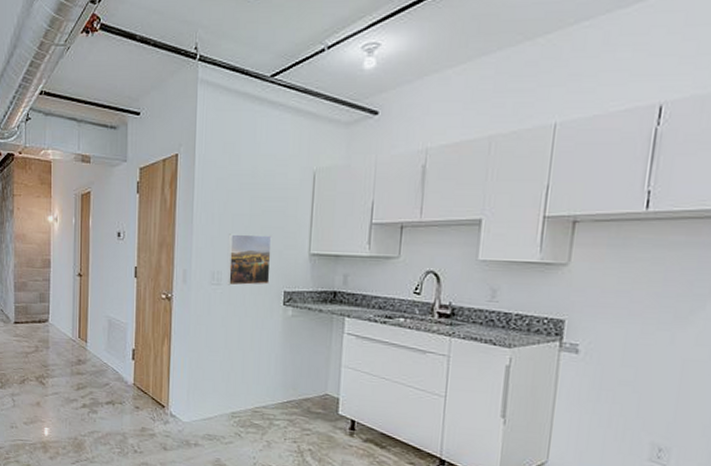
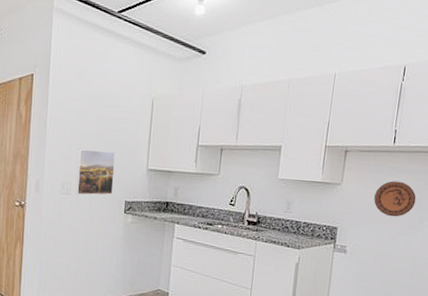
decorative plate: none [618,258,685,306] -> present [374,181,417,217]

